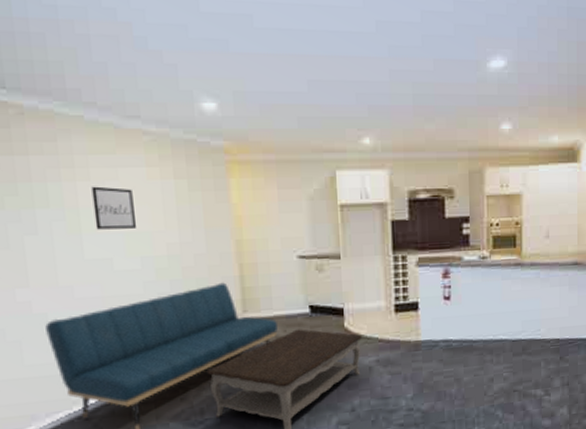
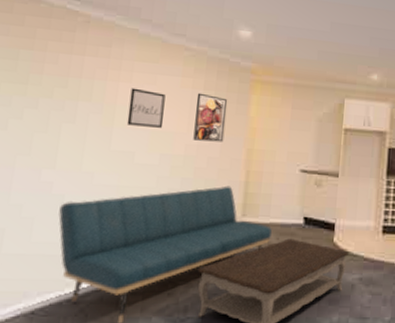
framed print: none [167,183,208,238] -> present [193,92,228,142]

